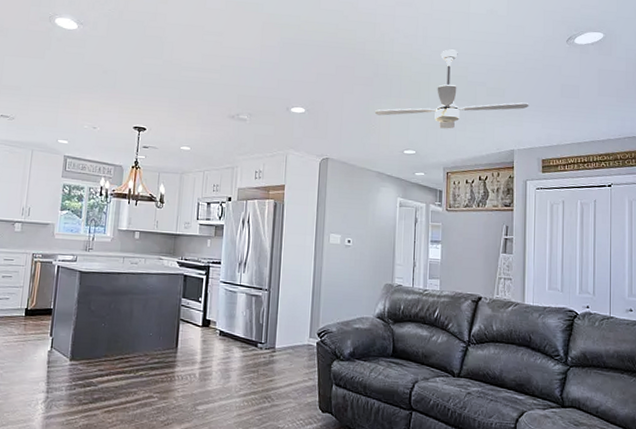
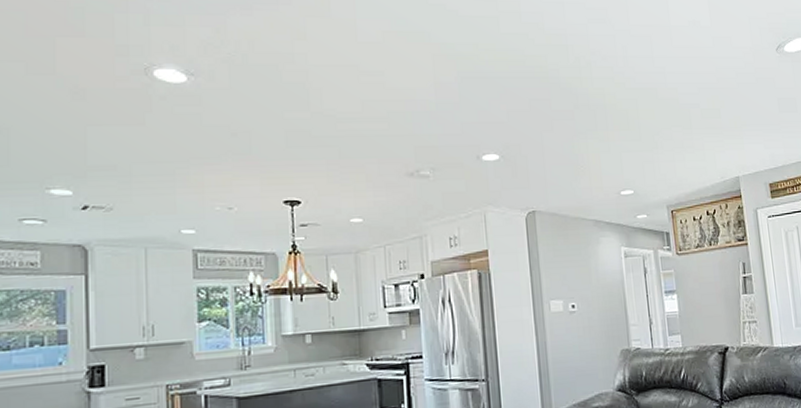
ceiling fan: present [375,49,529,129] -> none [582,69,748,161]

